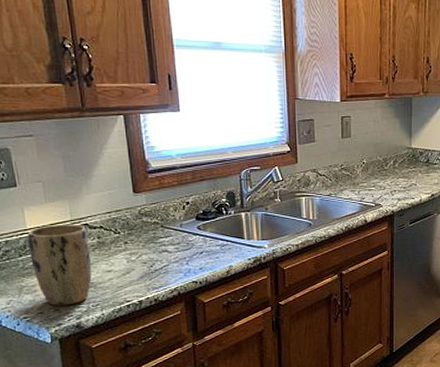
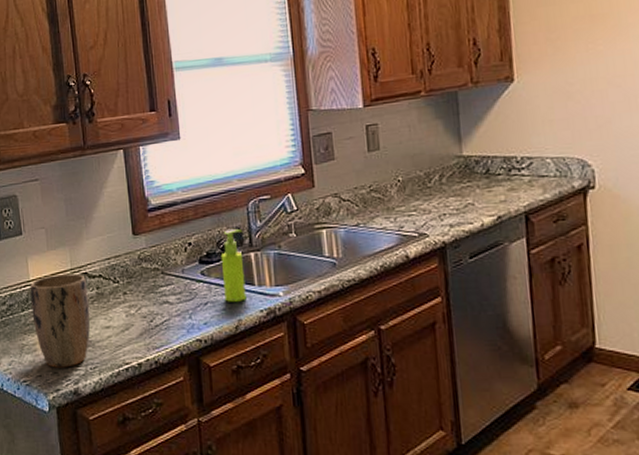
soap dispenser: none [215,192,237,252] -> present [220,228,246,302]

